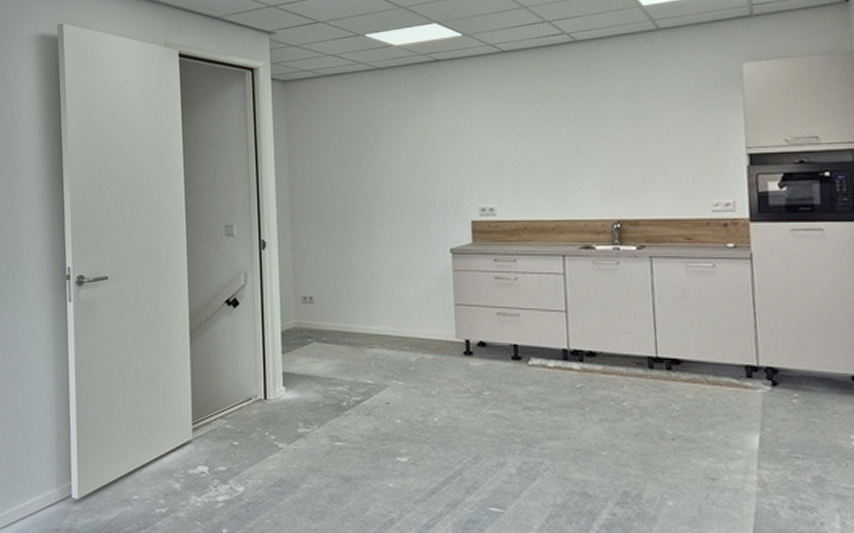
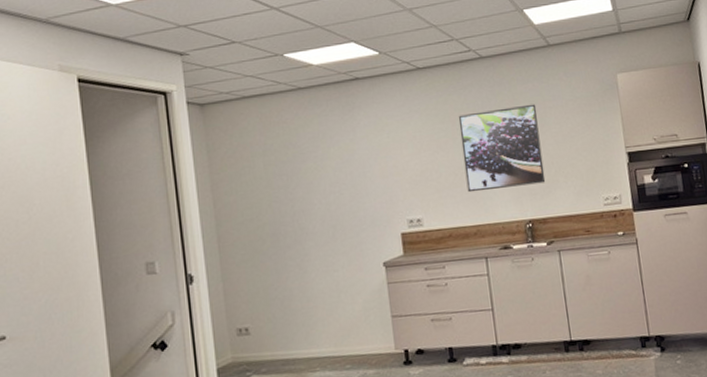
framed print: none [543,93,641,185] -> present [458,104,546,193]

